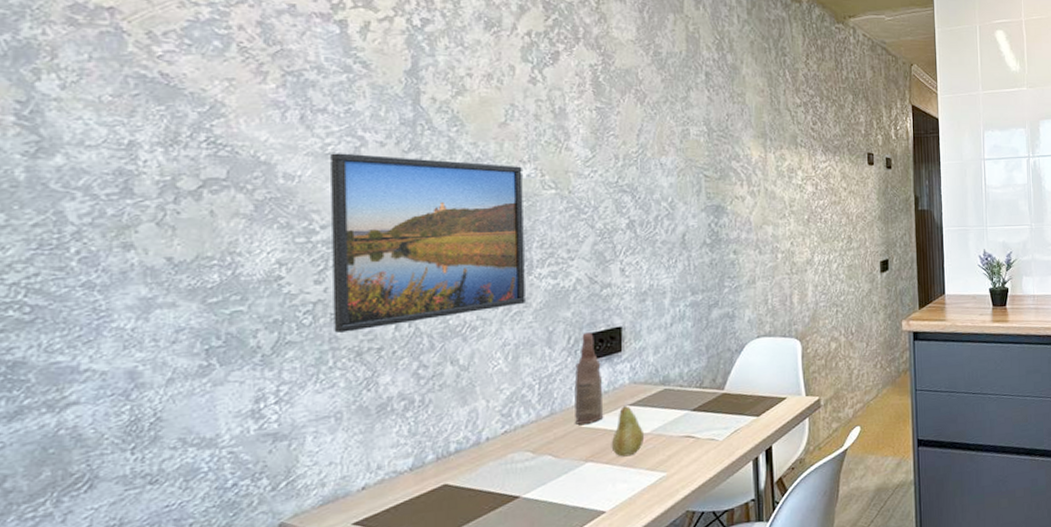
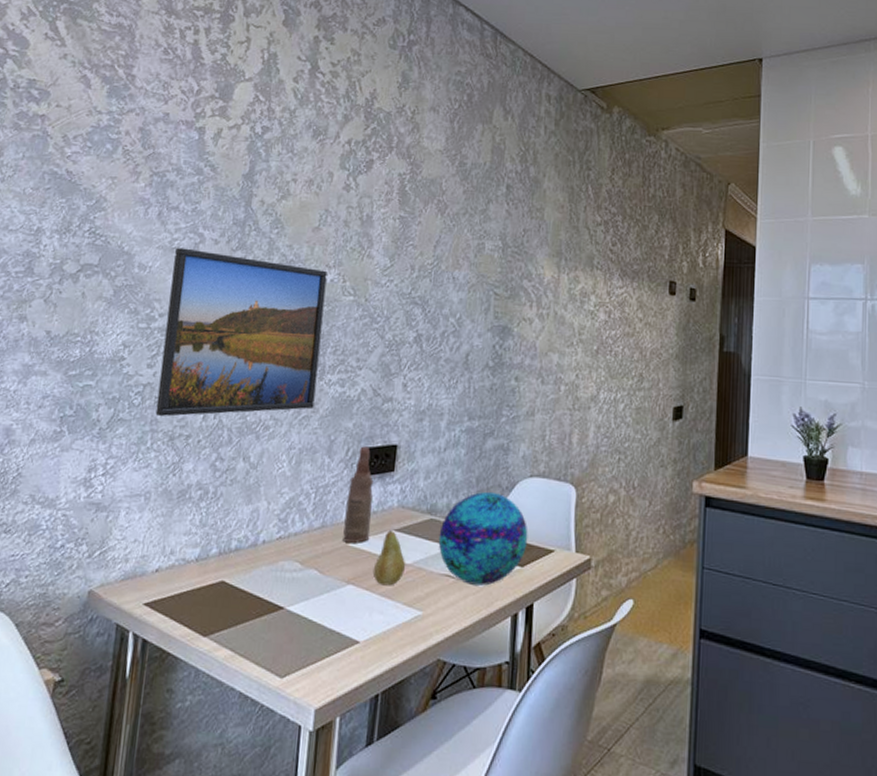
decorative ball: none [674,356,761,441] -> present [438,491,528,586]

